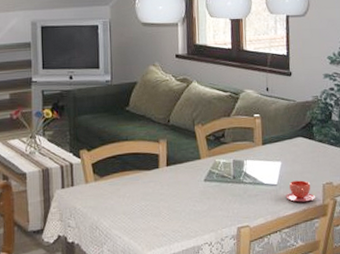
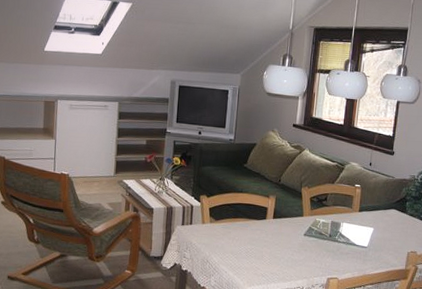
teacup: present [286,180,315,202] -> none [373,245,399,265]

